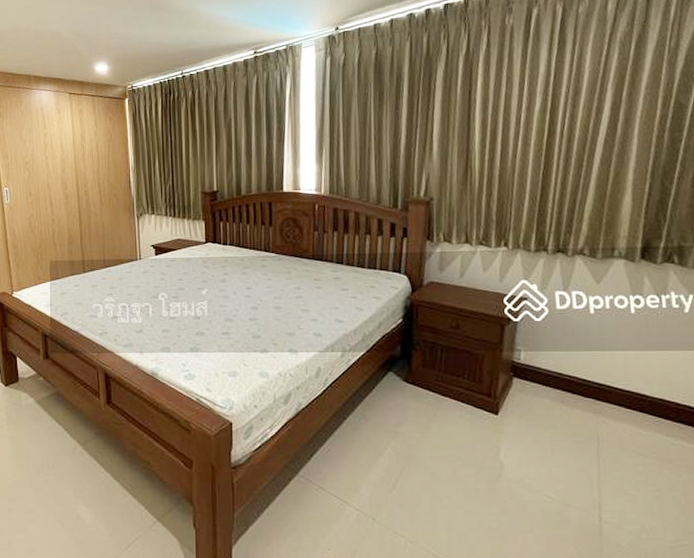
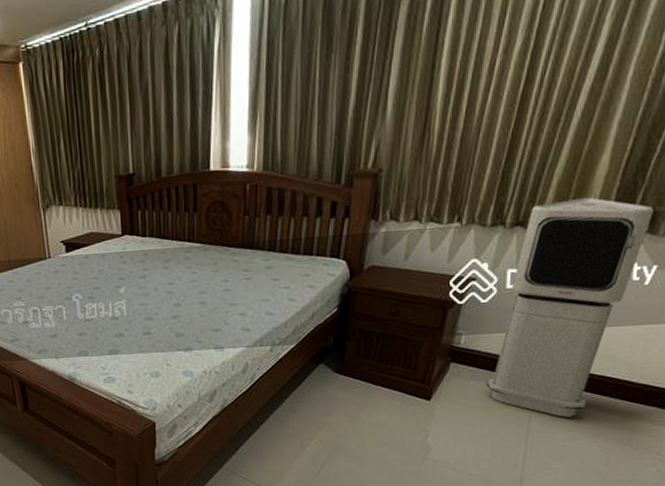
air purifier: none [551,230,680,440] -> present [487,197,654,417]

